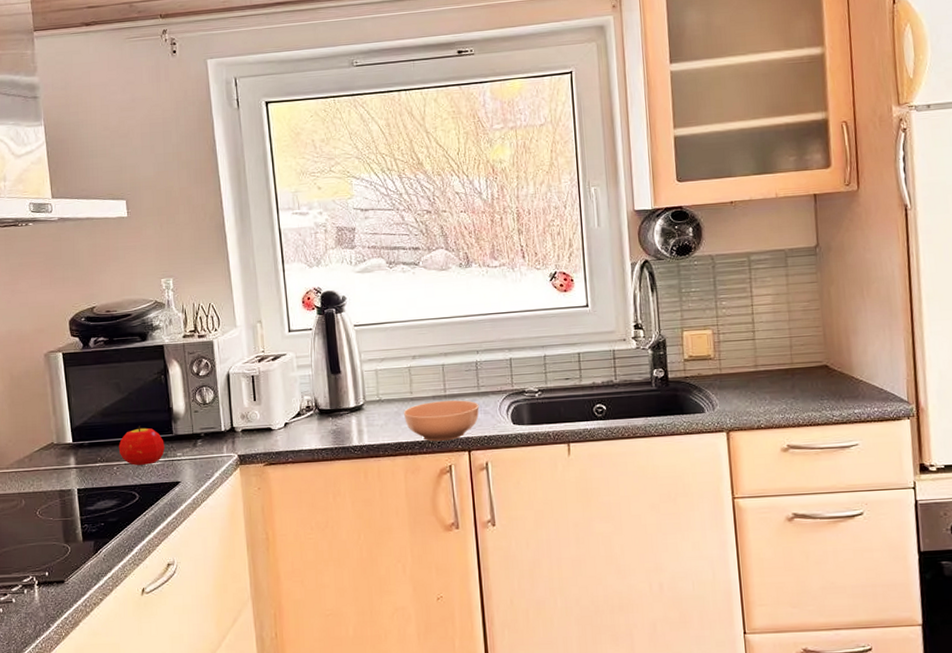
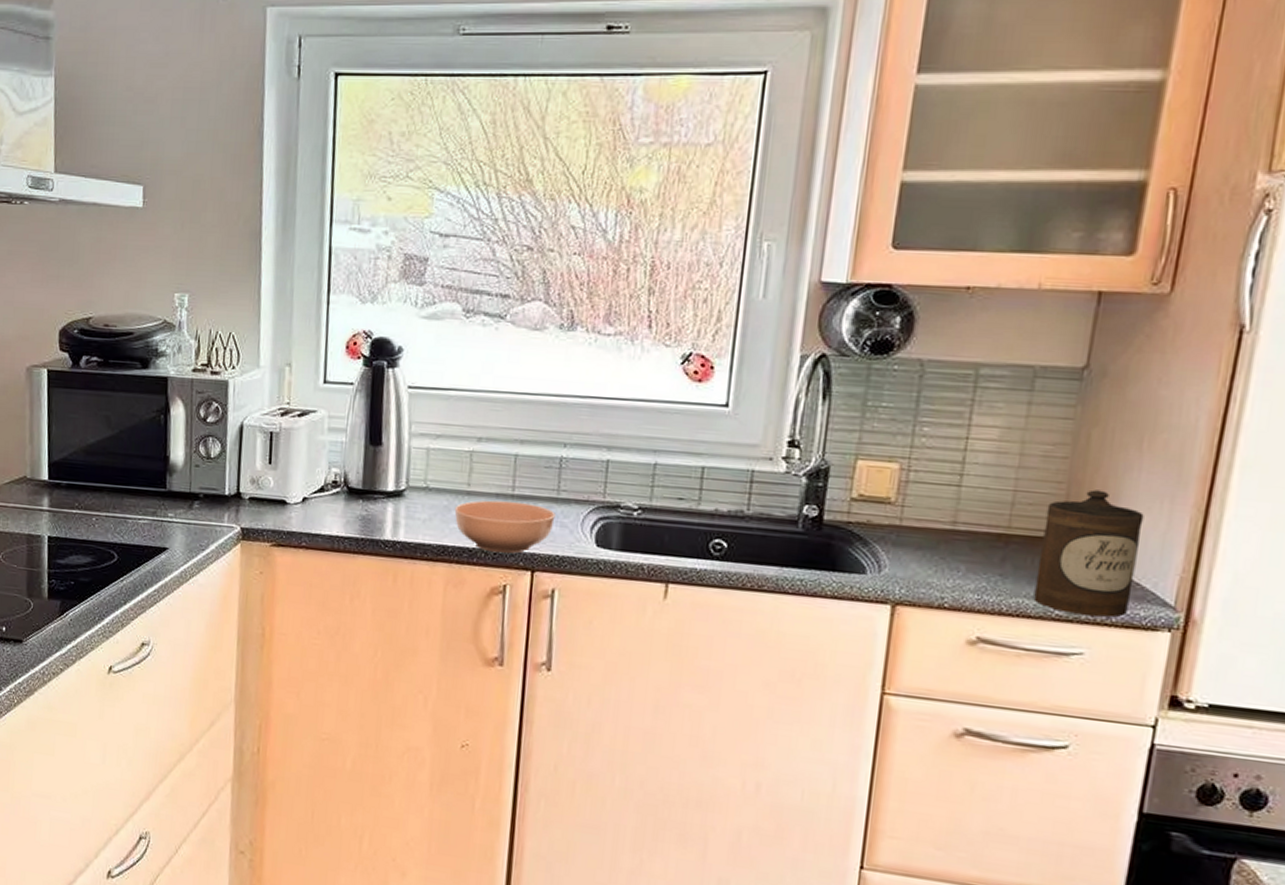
fruit: present [118,425,165,465] -> none [100,472,155,521]
canister: none [813,328,880,418] -> present [1033,489,1144,618]

